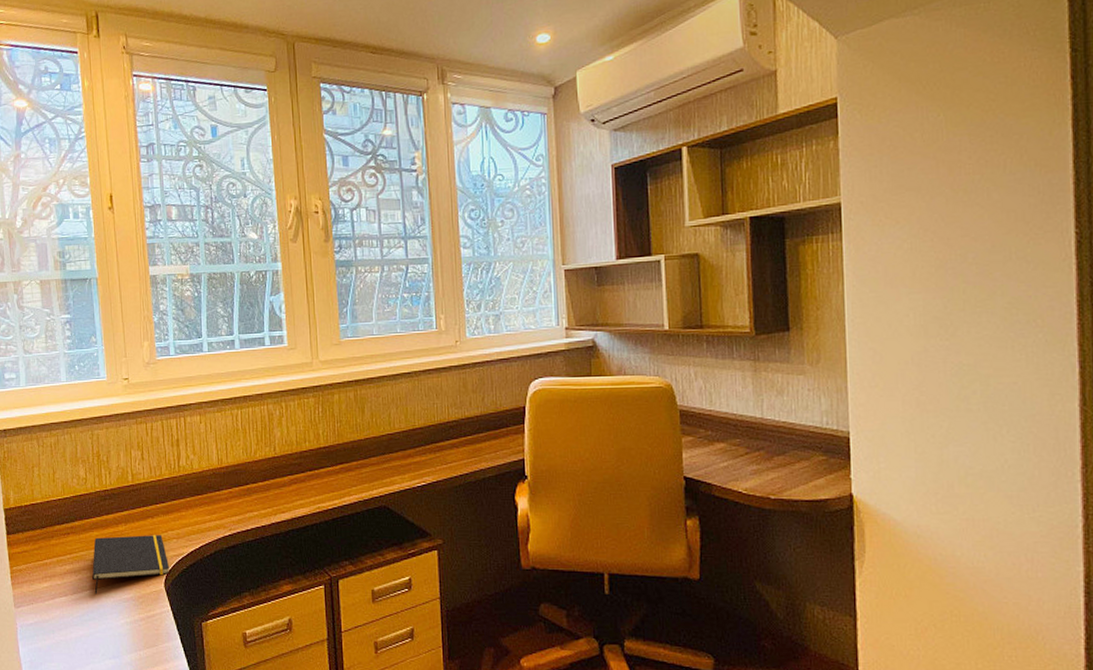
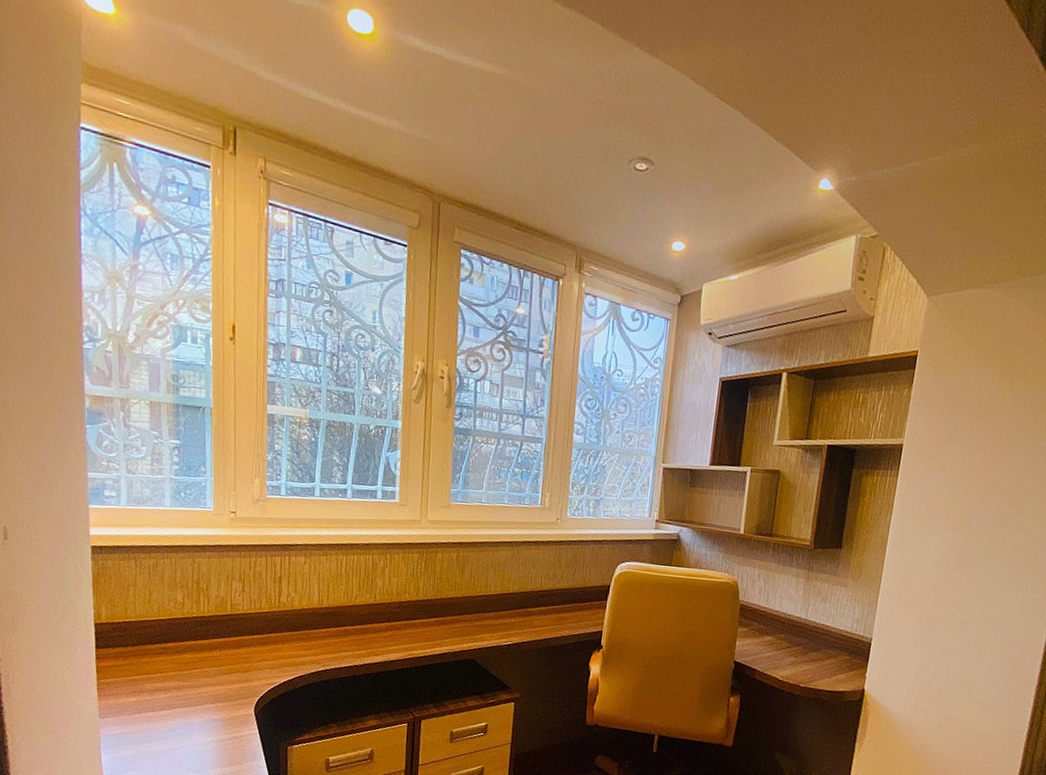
notepad: present [92,535,170,595] -> none [182,660,261,713]

